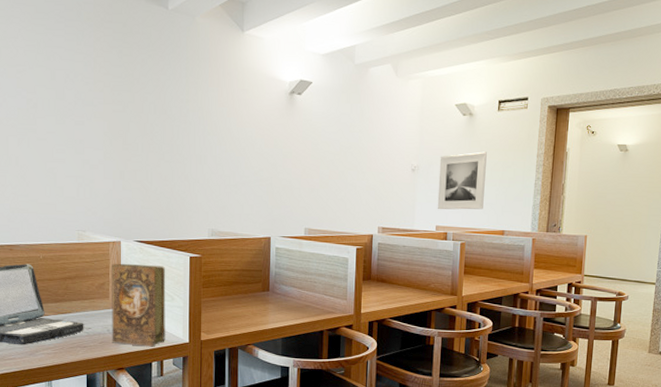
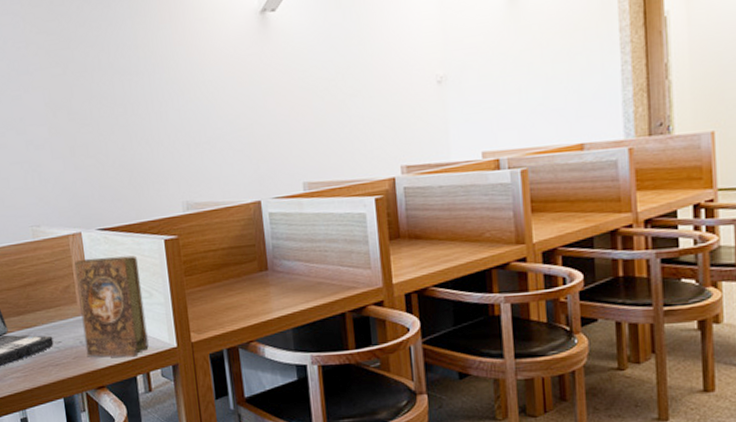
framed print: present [437,151,487,210] -> none [475,38,548,130]

